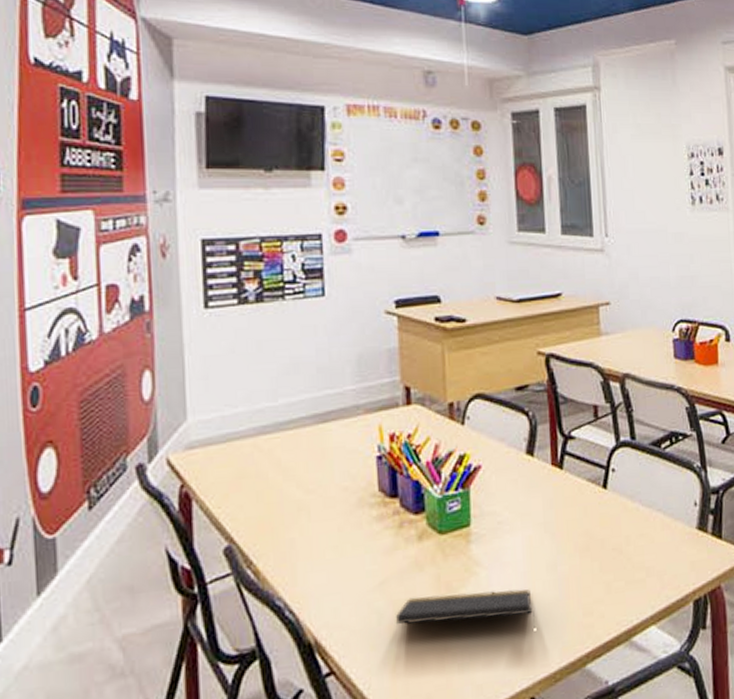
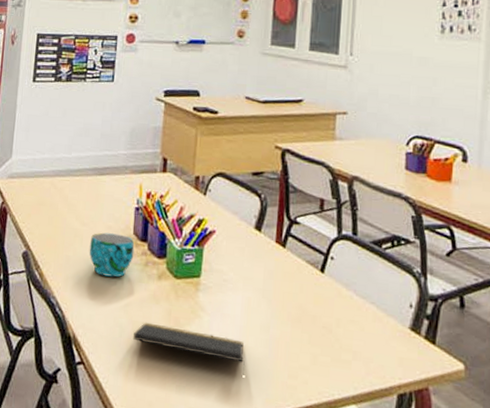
cup: none [320,494,383,554] -> present [89,232,135,277]

